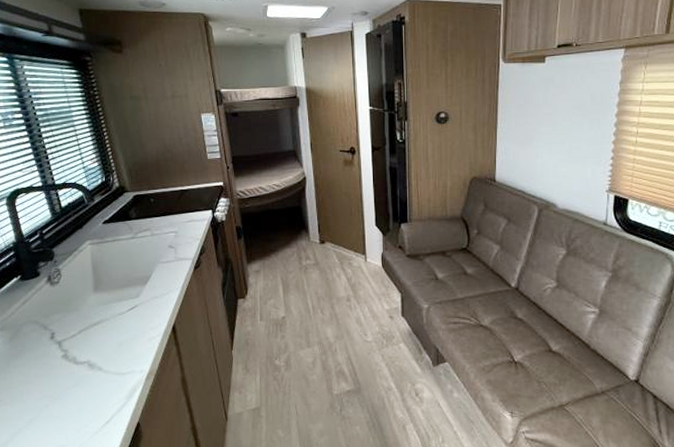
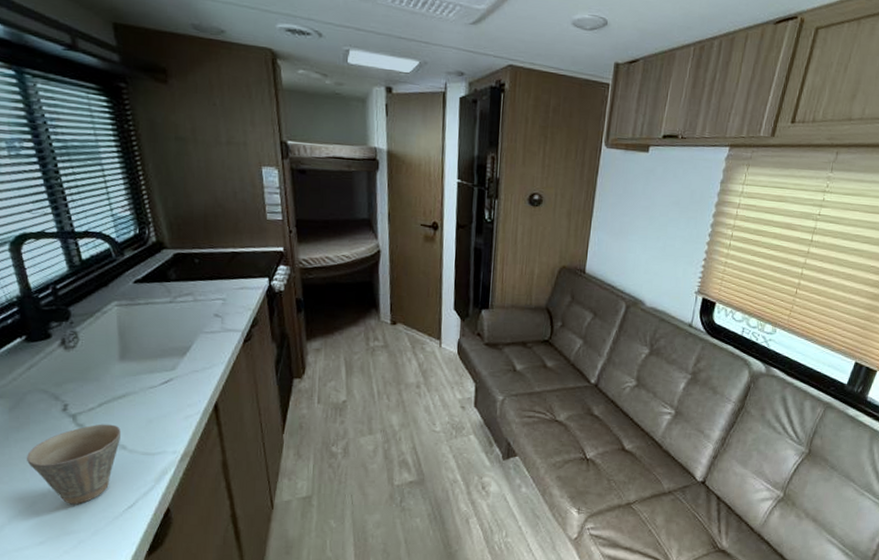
cup: none [23,348,97,422] -> present [26,424,121,505]

